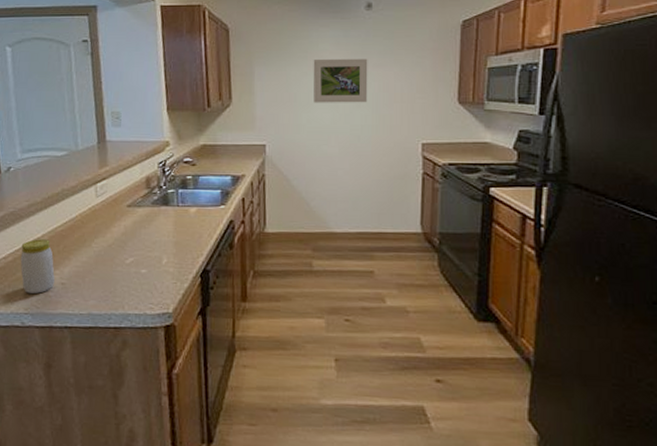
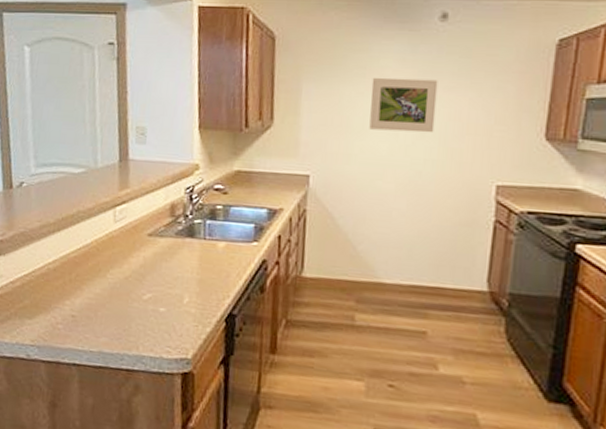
jar: present [20,239,55,294] -> none [28,264,65,325]

